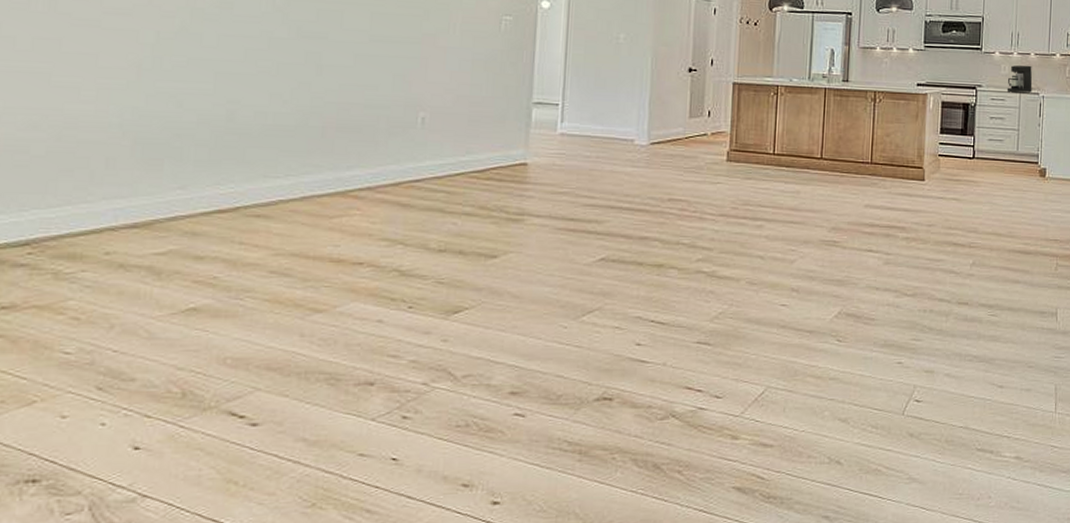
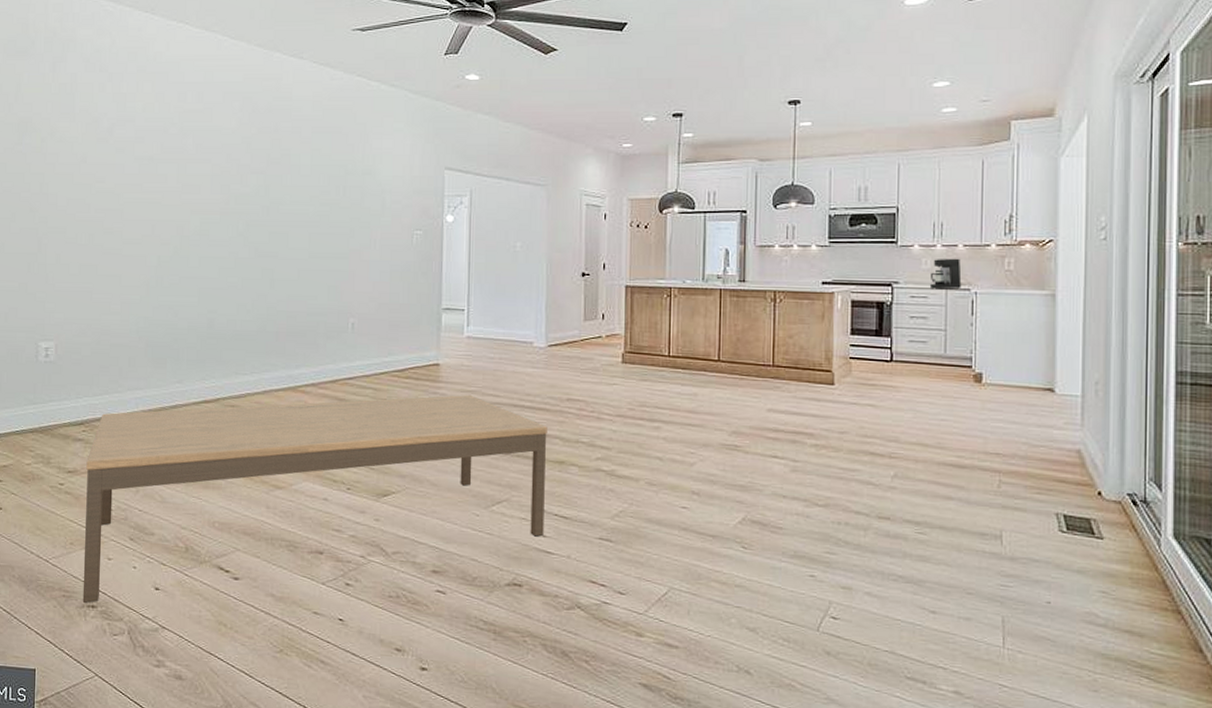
coffee table: none [17,196,647,477] -> present [82,394,547,603]

